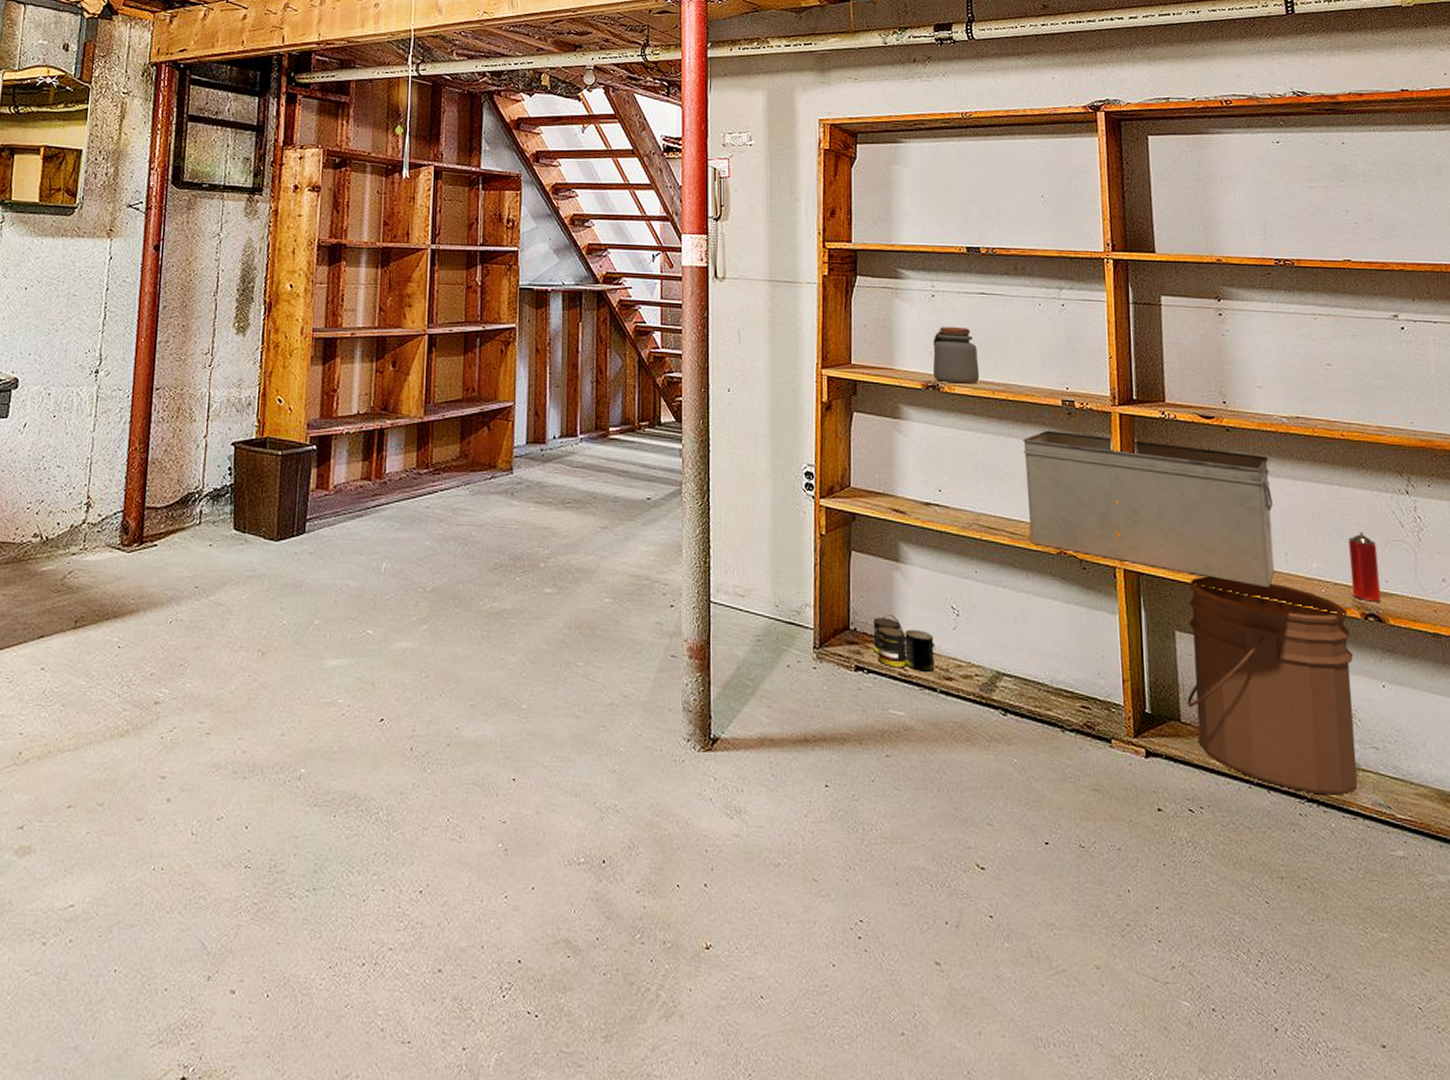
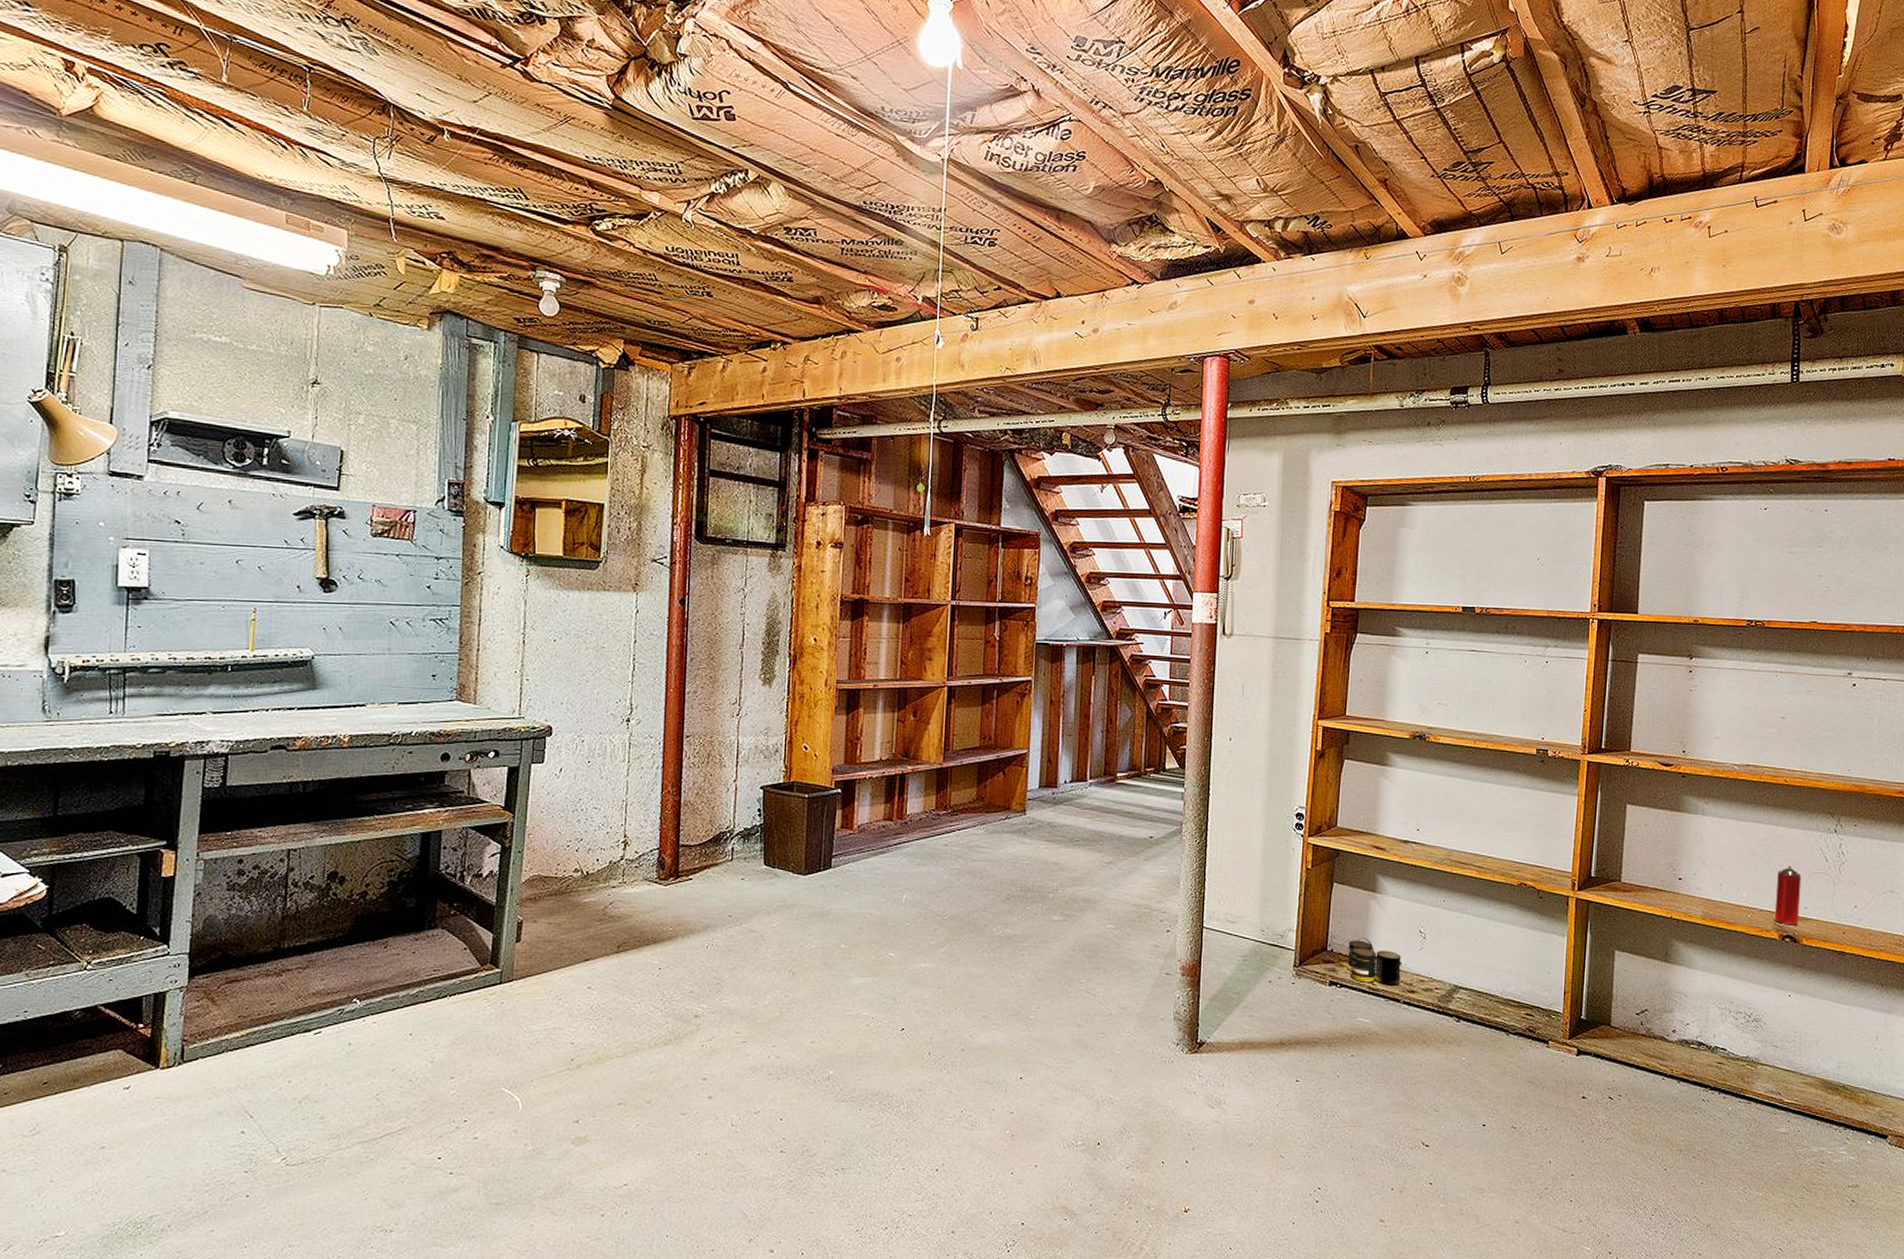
jar: present [932,326,980,384] -> none [1420,681,1464,734]
storage bin: present [1023,430,1275,587] -> none [1496,776,1717,913]
bucket: present [1186,576,1358,795] -> none [1617,904,1768,1085]

